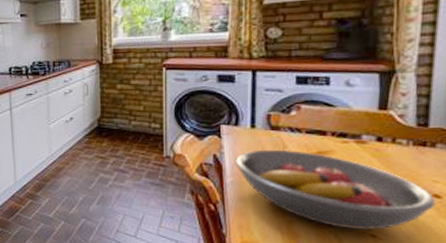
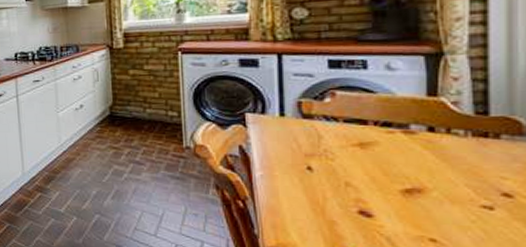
fruit bowl: present [234,149,436,230] -> none [263,140,506,233]

